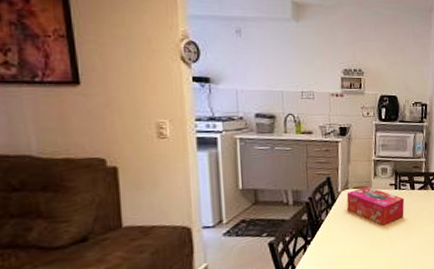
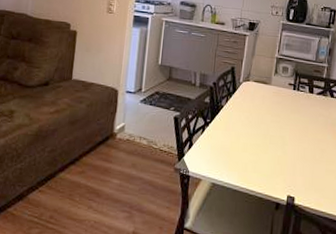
tissue box: present [346,186,405,226] -> none [246,82,302,124]

